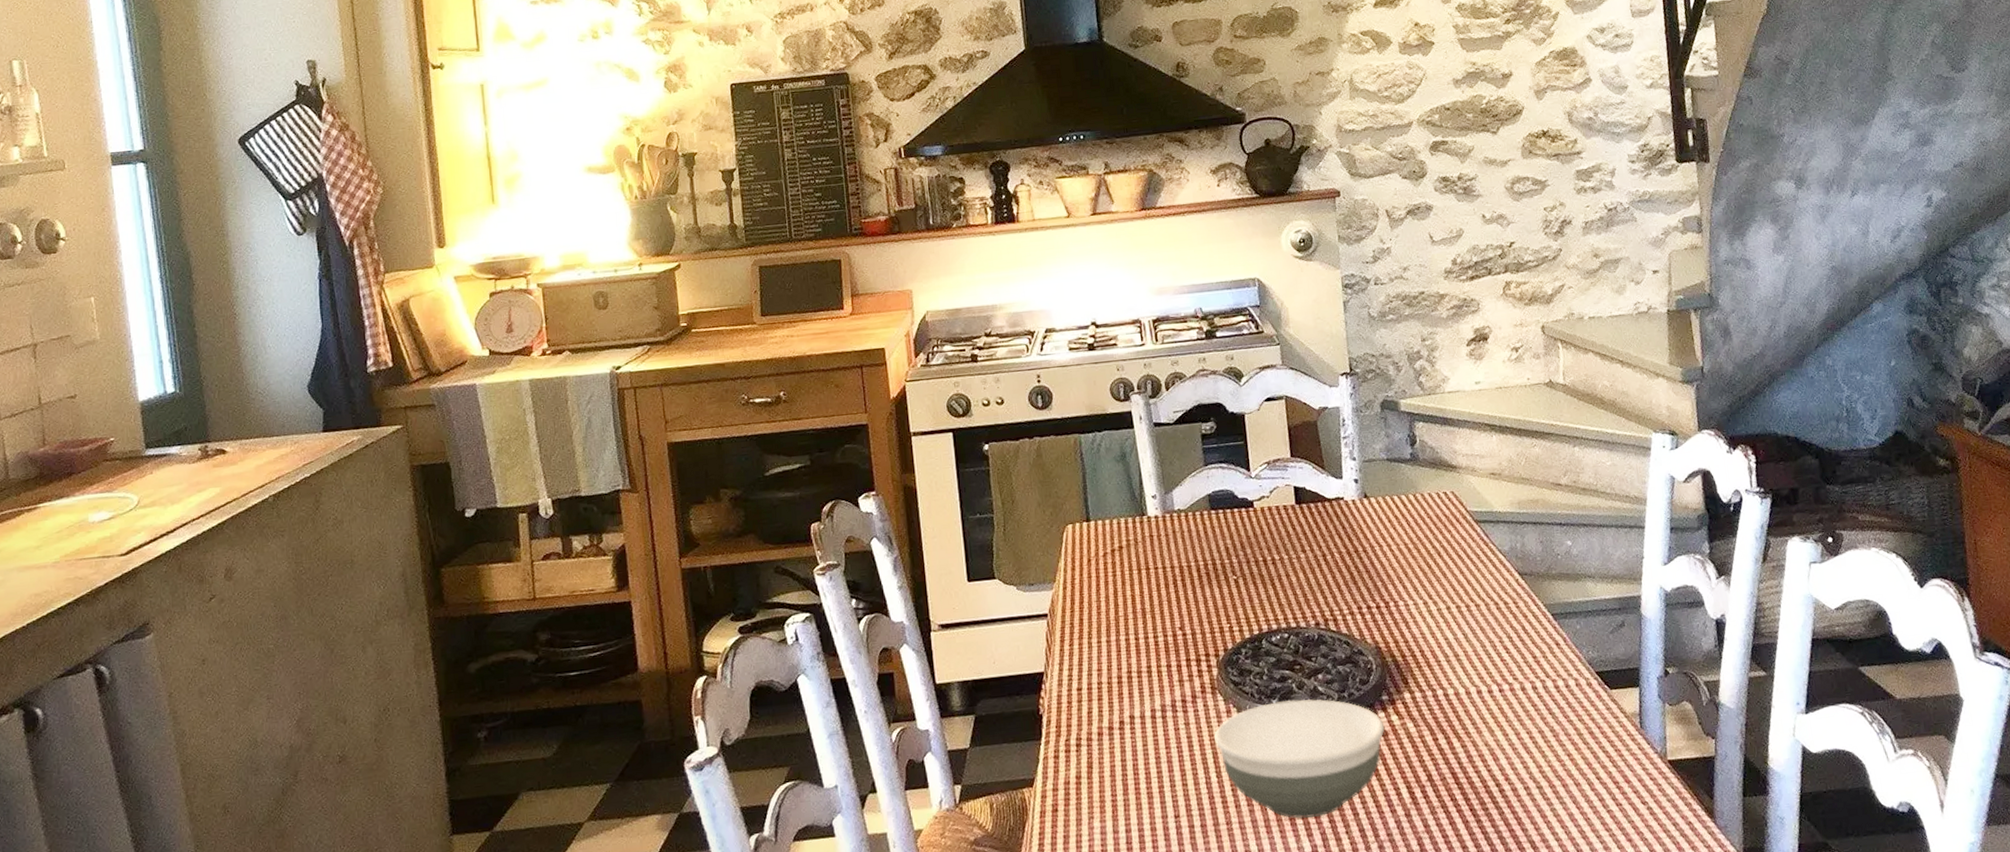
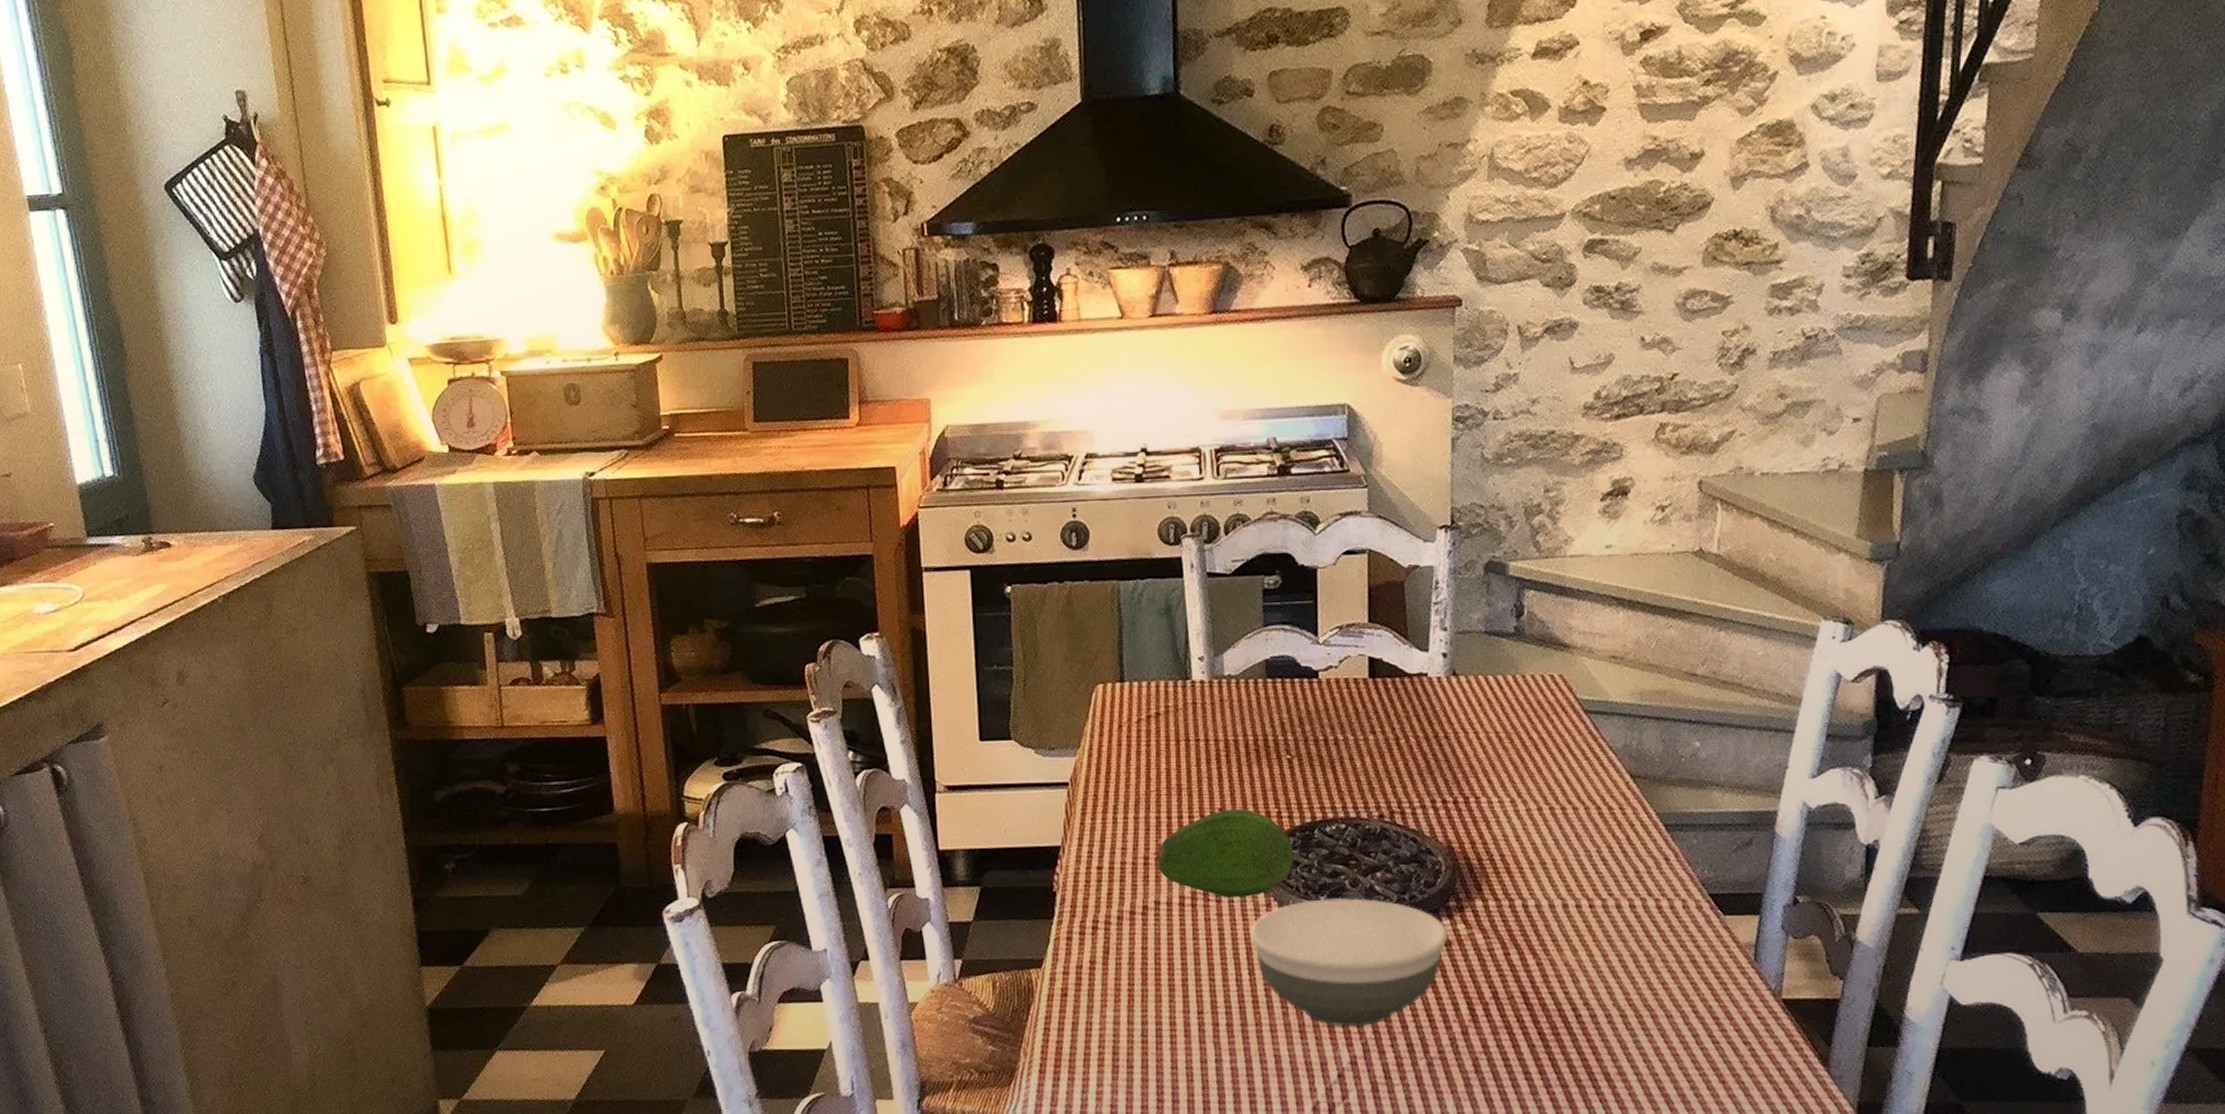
fruit: none [1128,626,1247,708] -> present [1156,809,1293,898]

